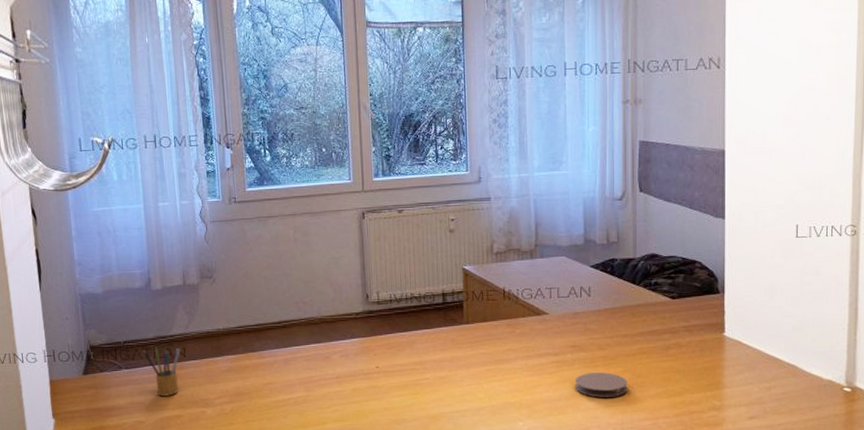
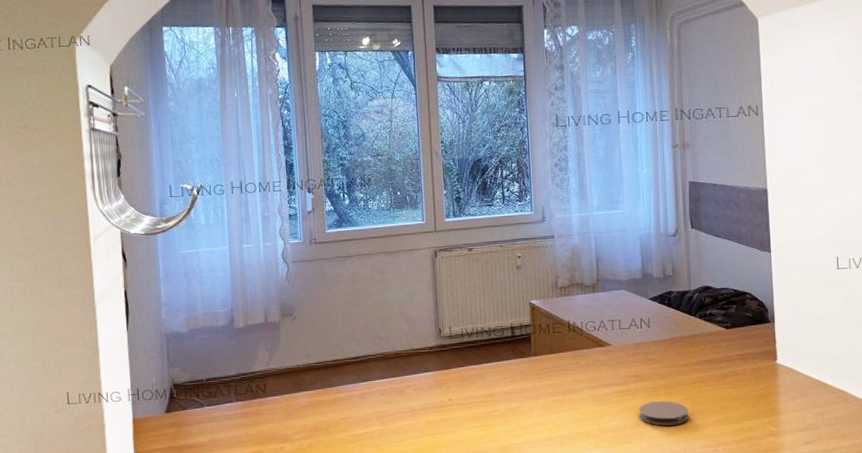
pencil box: present [143,346,181,396] -> none [224,383,261,433]

